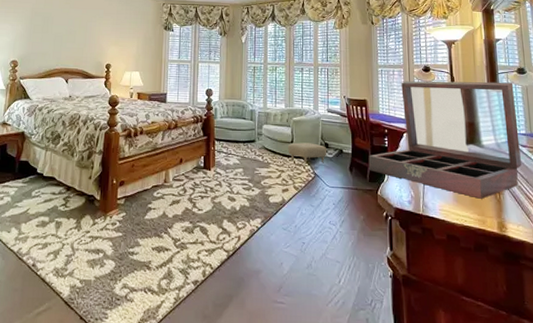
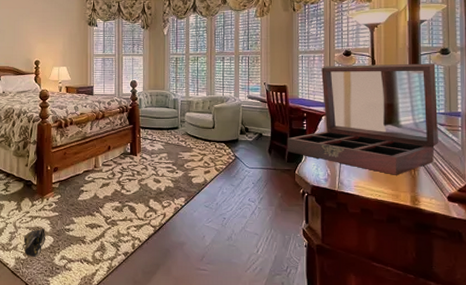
athletic shoe: none [78,251,106,285] -> present [21,228,45,257]
ottoman: present [288,142,327,165] -> none [210,128,247,149]

